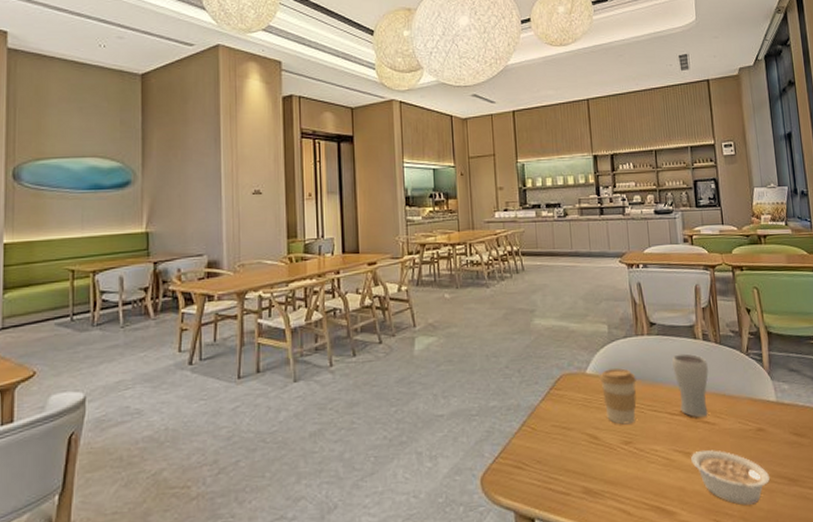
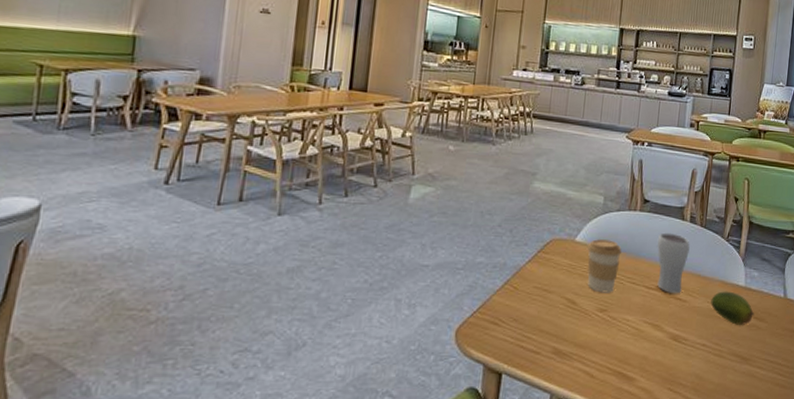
legume: present [691,450,771,506] -> none [658,325,726,378]
fruit: none [742,408,794,444] -> present [711,291,755,325]

